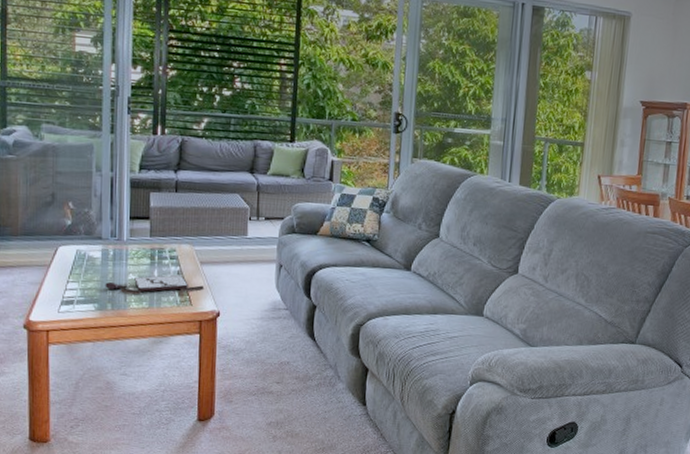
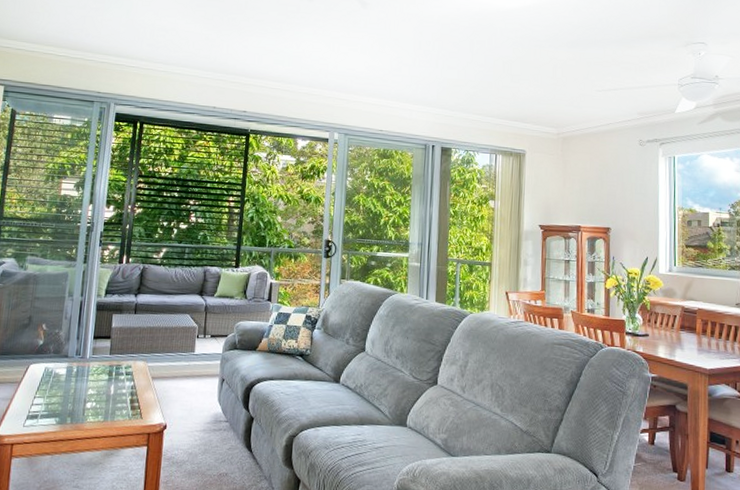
board game: present [105,274,205,295] -> none [66,389,154,409]

